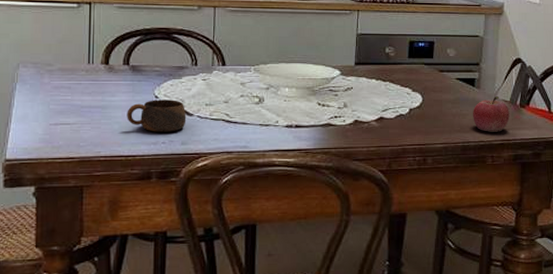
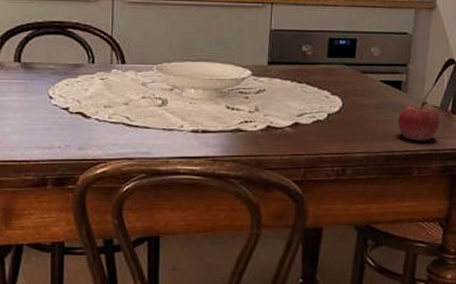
cup: present [127,100,187,132] -> none [19,100,84,136]

